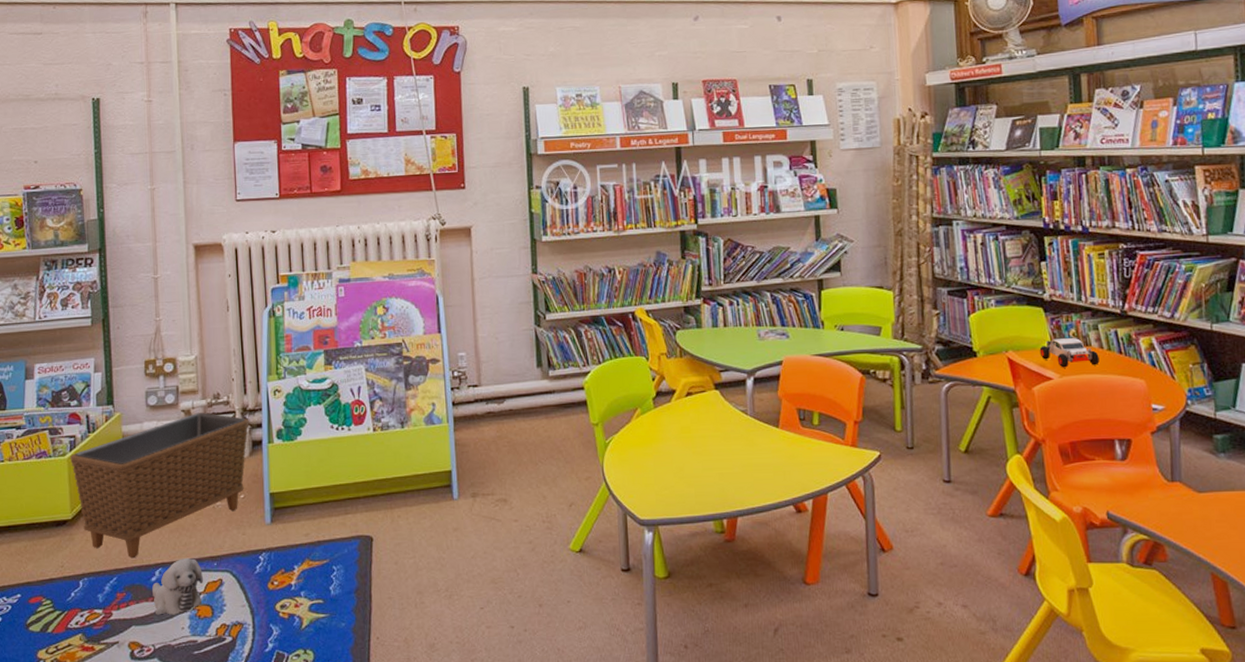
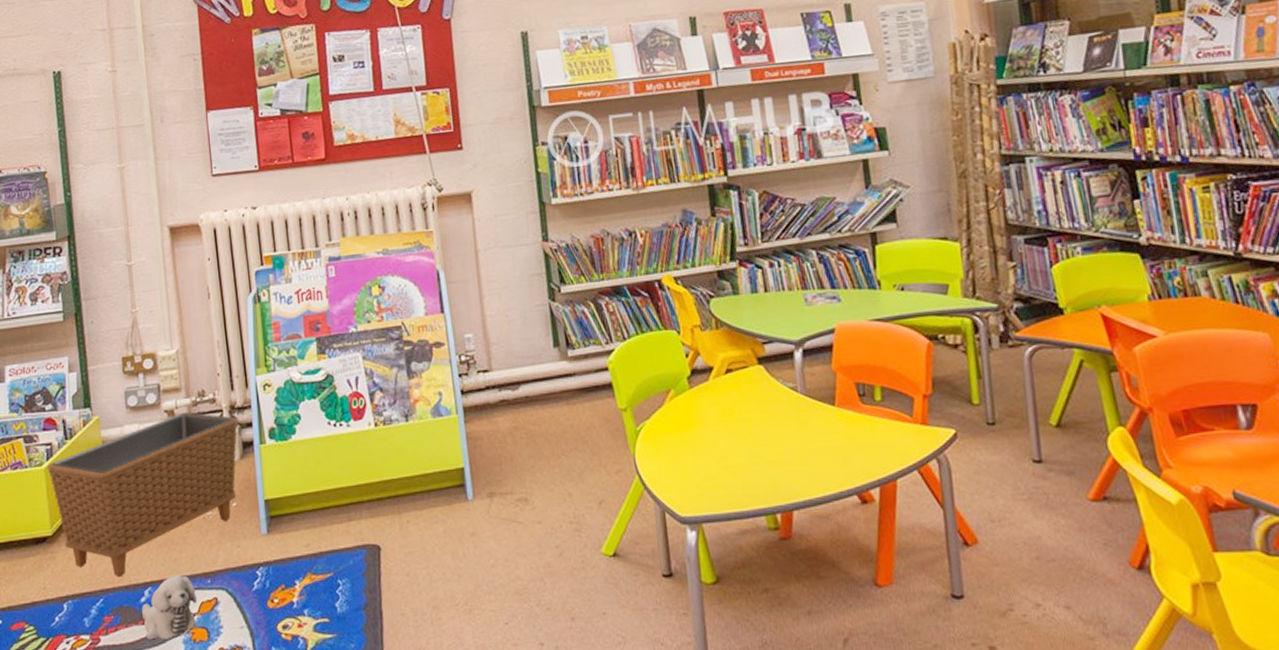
toy car: present [1039,337,1100,368] -> none [1138,286,1212,323]

